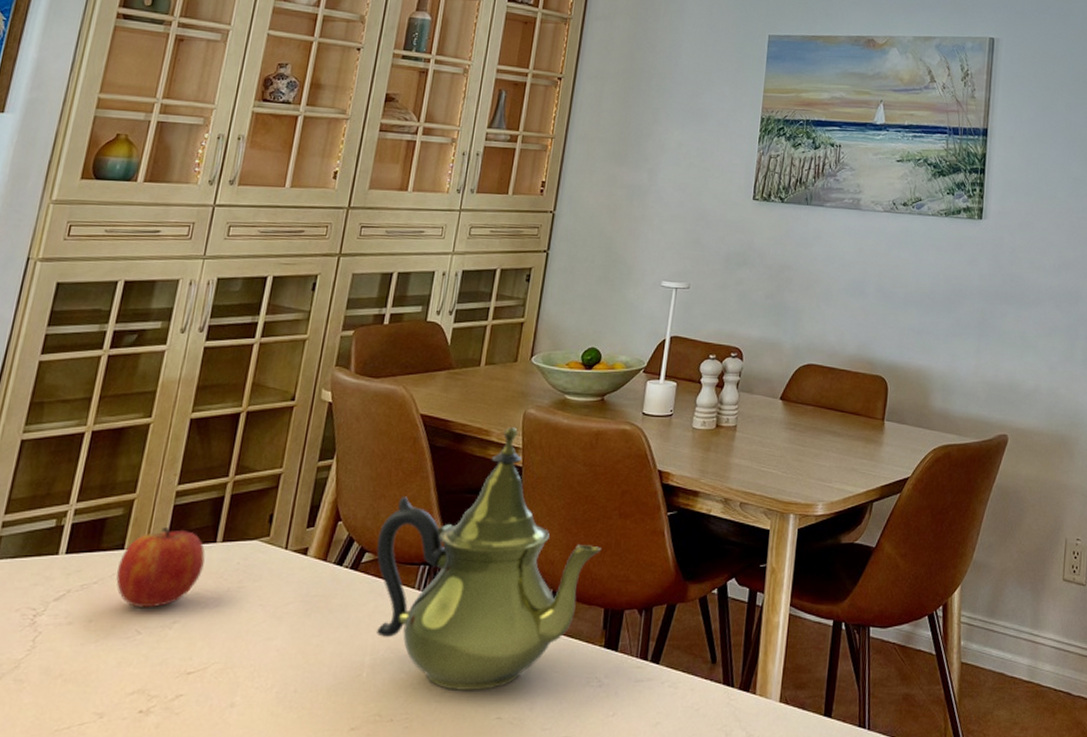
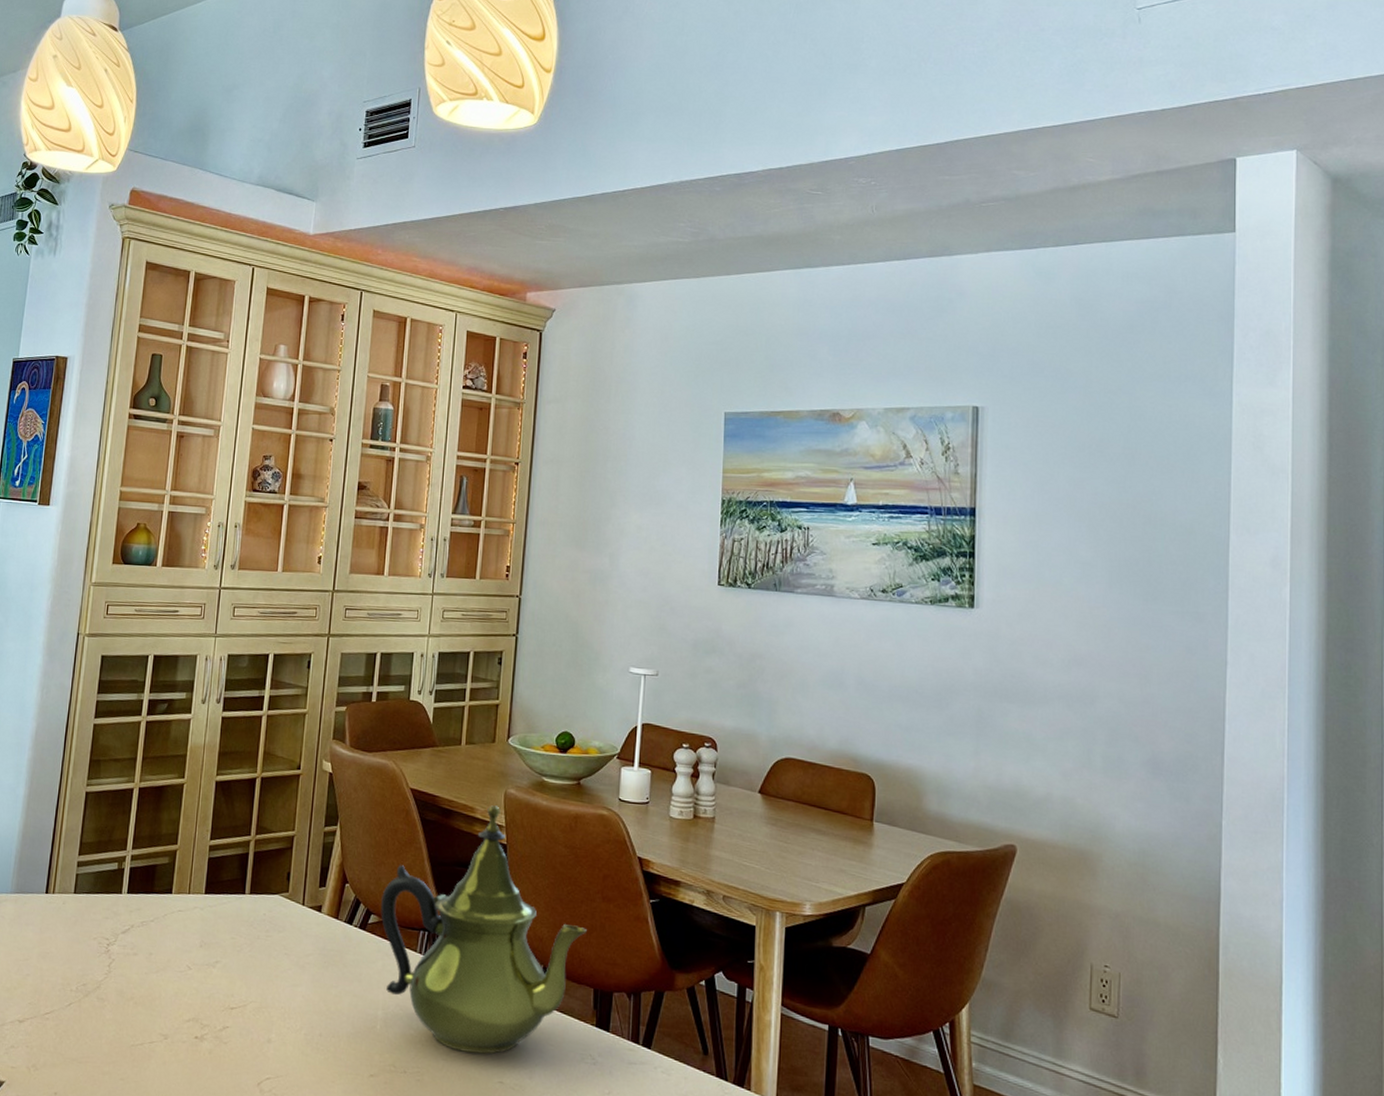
fruit: present [116,528,205,608] -> none [168,877,237,947]

